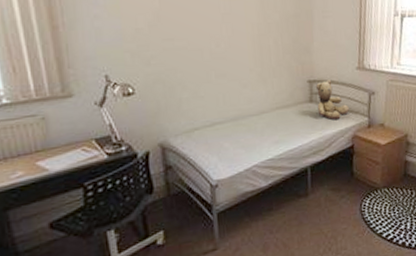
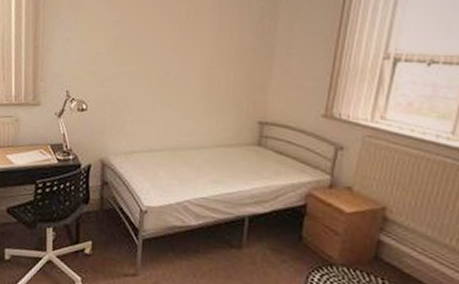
teddy bear: present [316,79,349,121] -> none [265,124,306,172]

